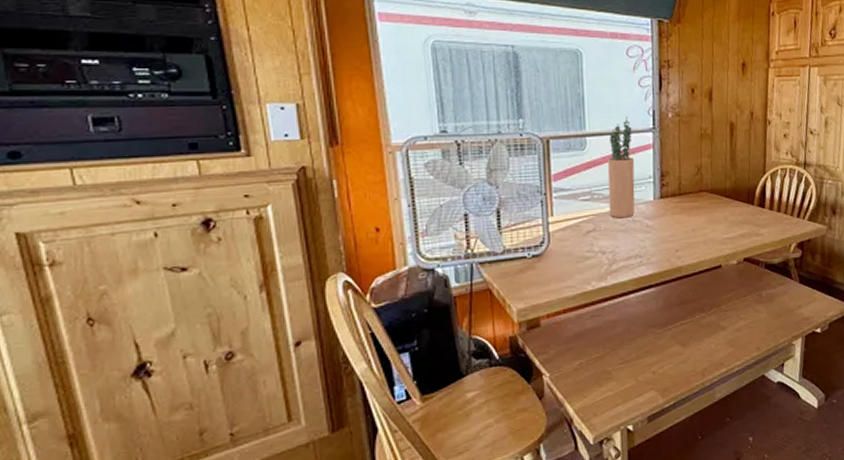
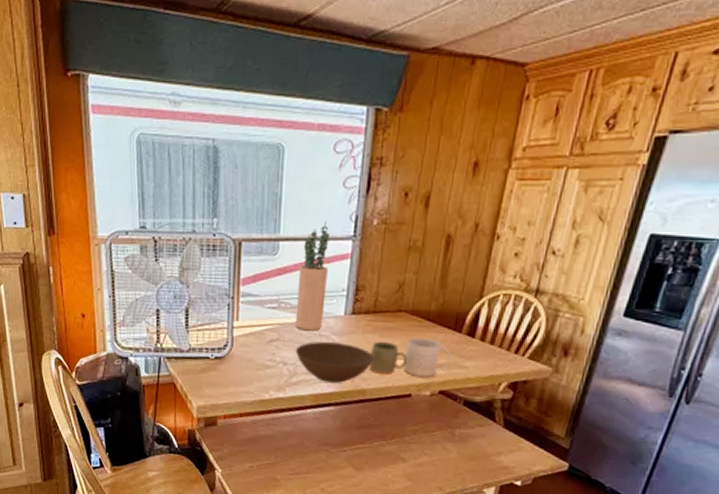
bowl: none [612,226,685,265] -> present [295,341,374,383]
mug: none [680,219,713,251] -> present [368,341,407,375]
mug: none [710,213,749,248] -> present [403,336,451,377]

